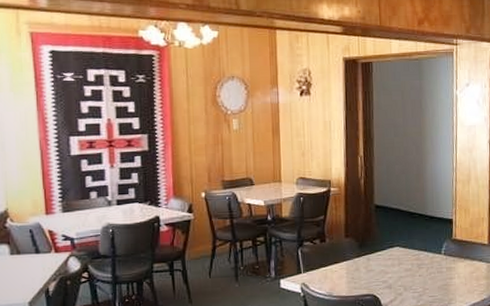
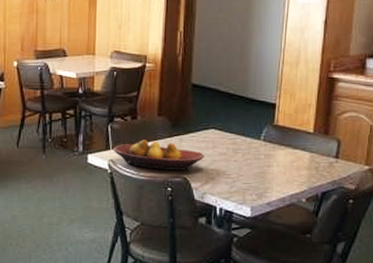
fruit bowl: none [304,261,391,290] -> present [113,139,204,172]

